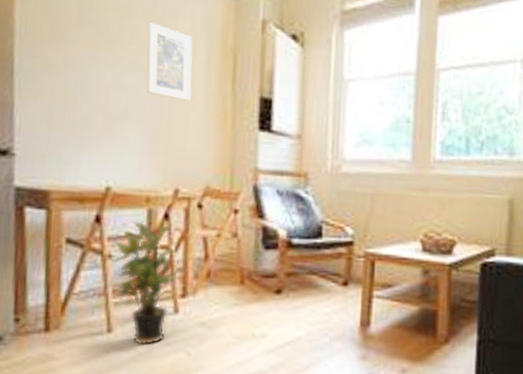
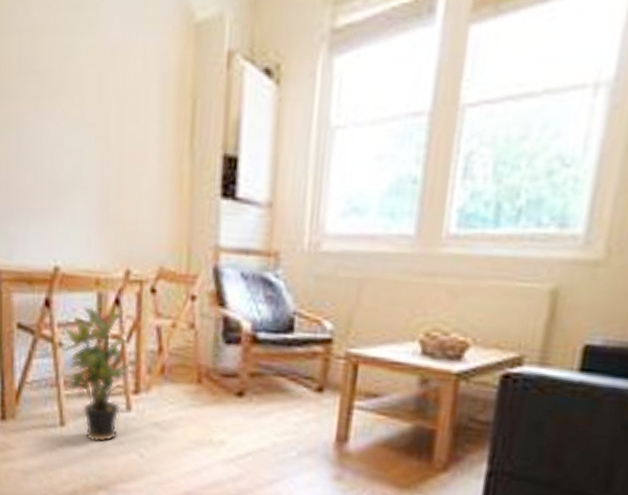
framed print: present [146,21,193,101] -> none [93,63,144,163]

